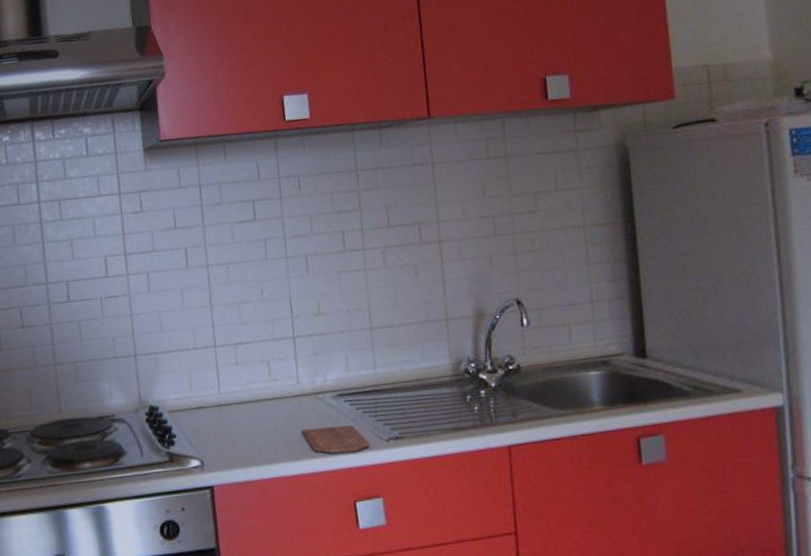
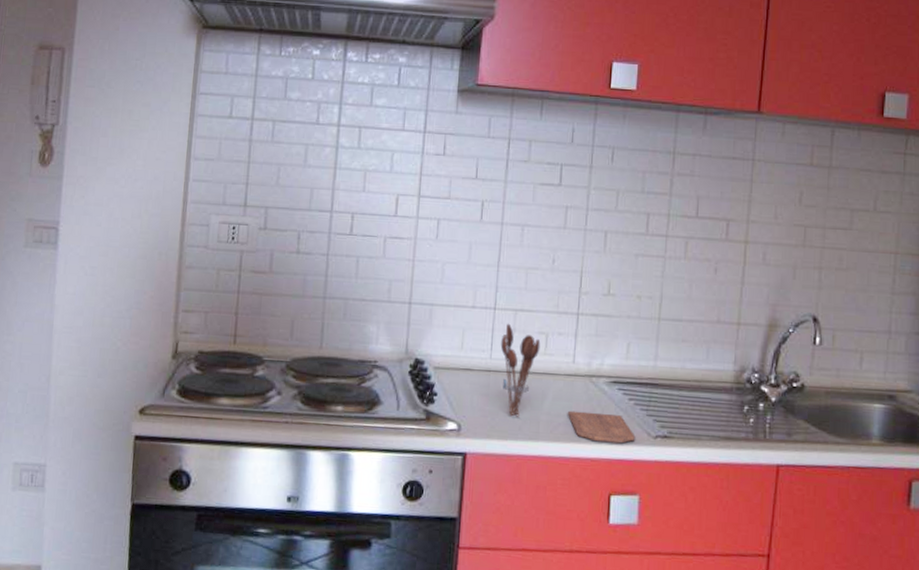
utensil holder: none [226,358,265,445] -> present [500,323,541,417]

